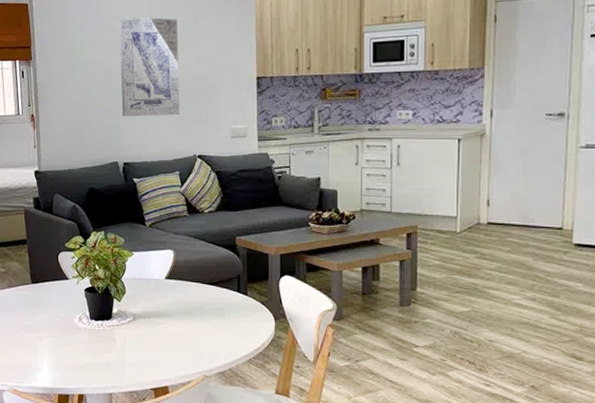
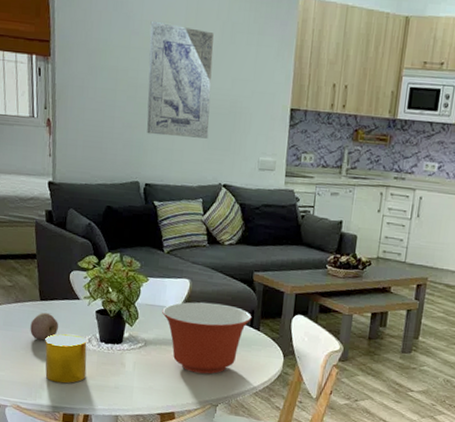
fruit: none [23,294,51,323] -> present [30,312,59,341]
cup: none [38,314,79,364] -> present [45,333,87,384]
mixing bowl: none [148,271,239,344] -> present [162,302,252,375]

